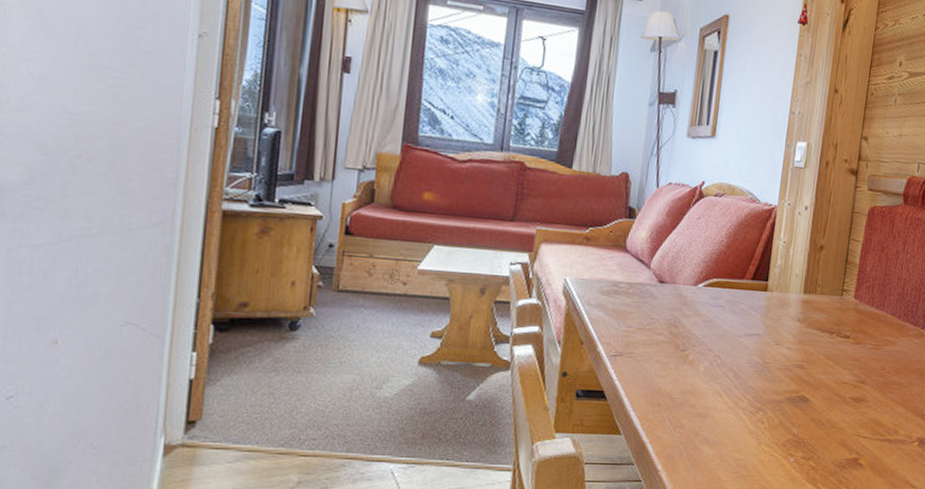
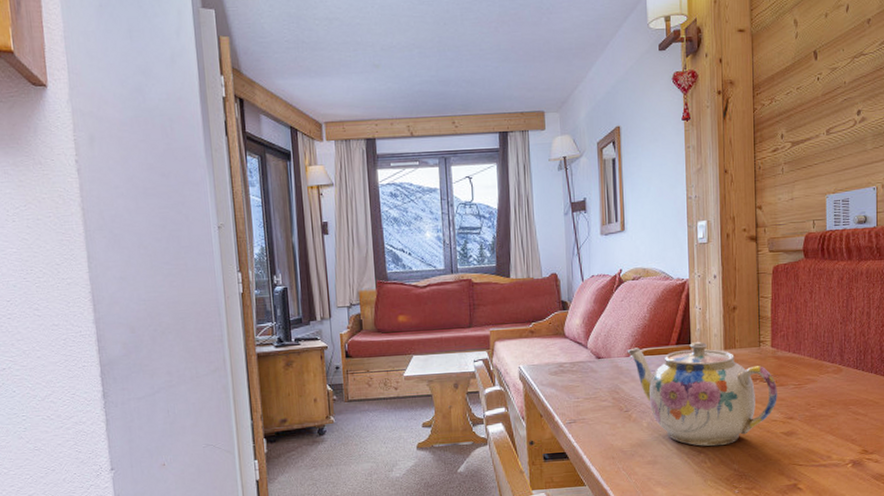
teapot: none [695,276,854,405] -> present [627,341,777,447]

